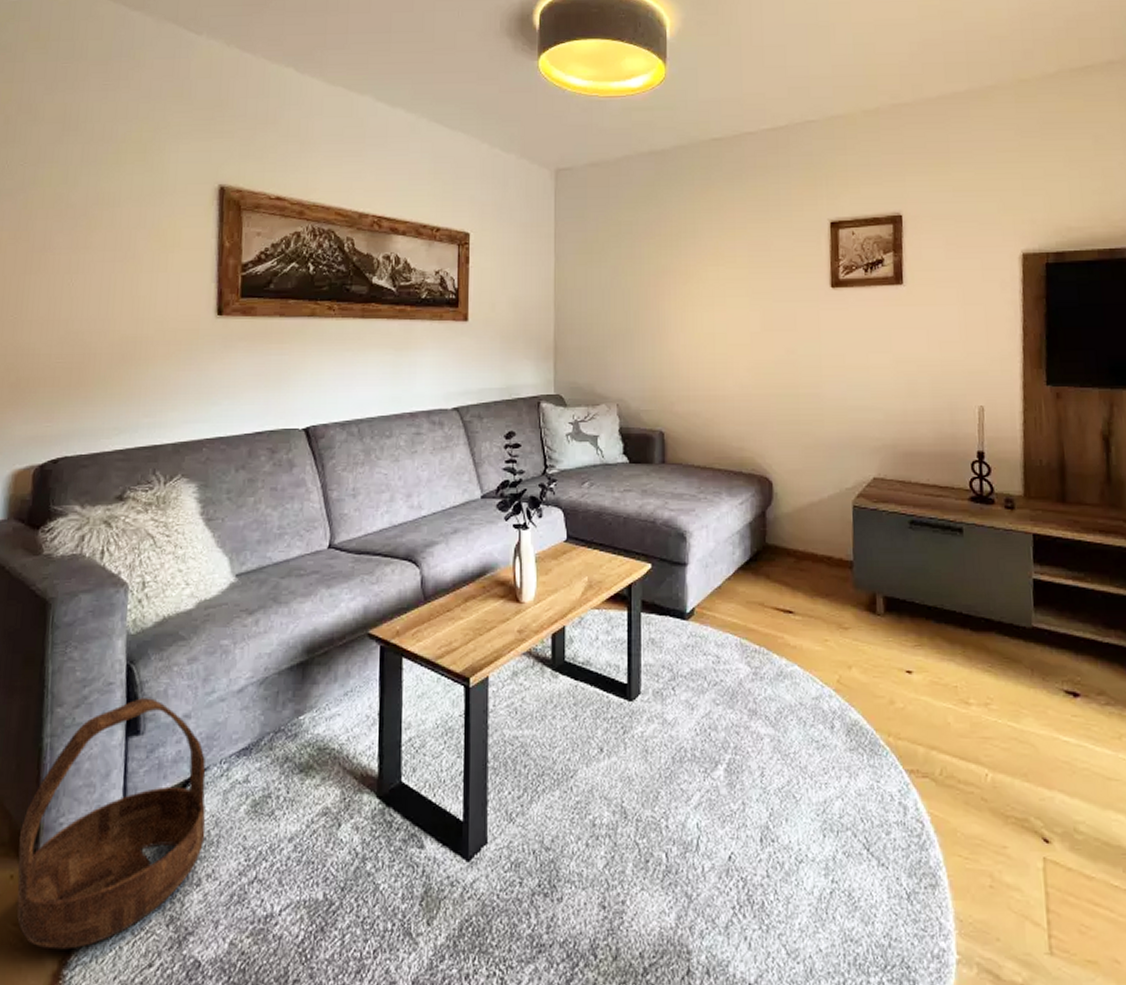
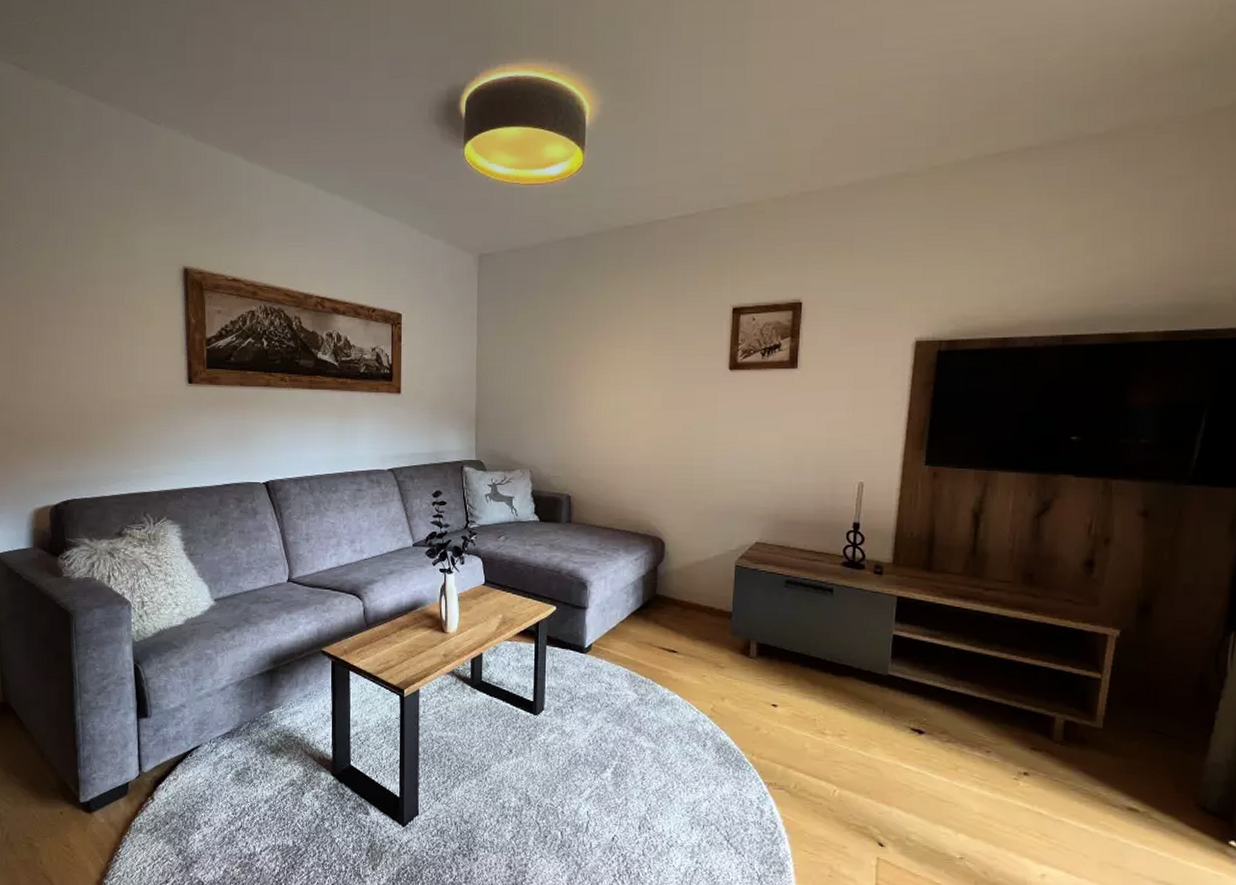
basket: present [16,698,206,950] -> none [64,690,202,866]

